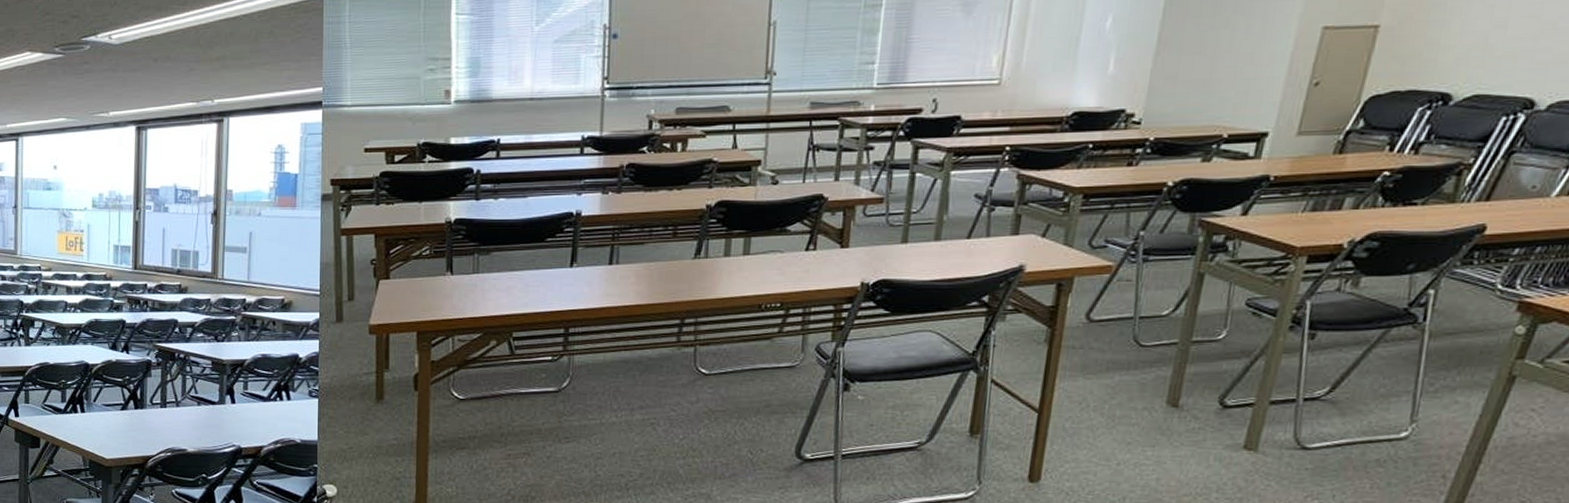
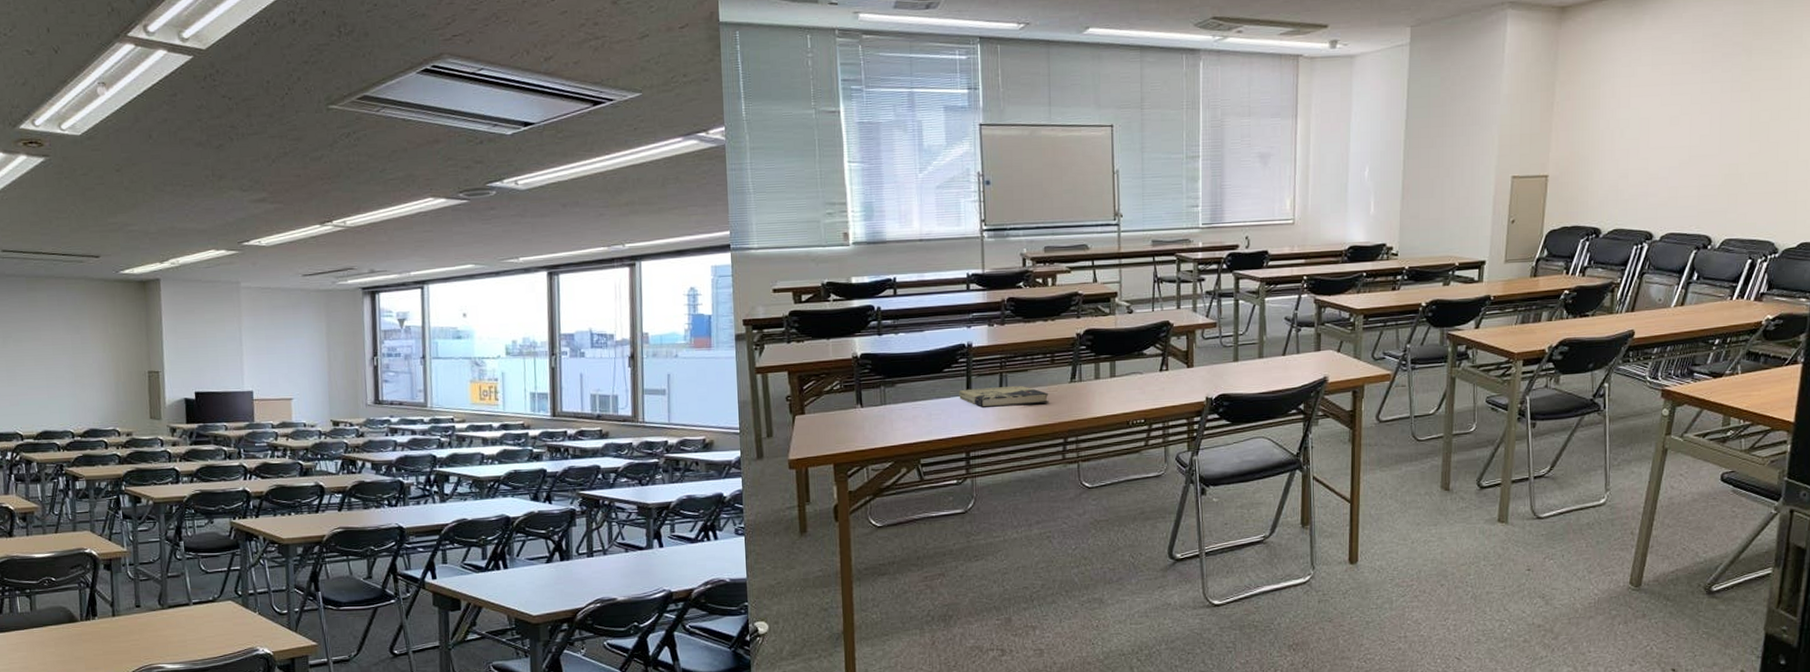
book: none [562,259,667,282] -> present [959,385,1049,409]

